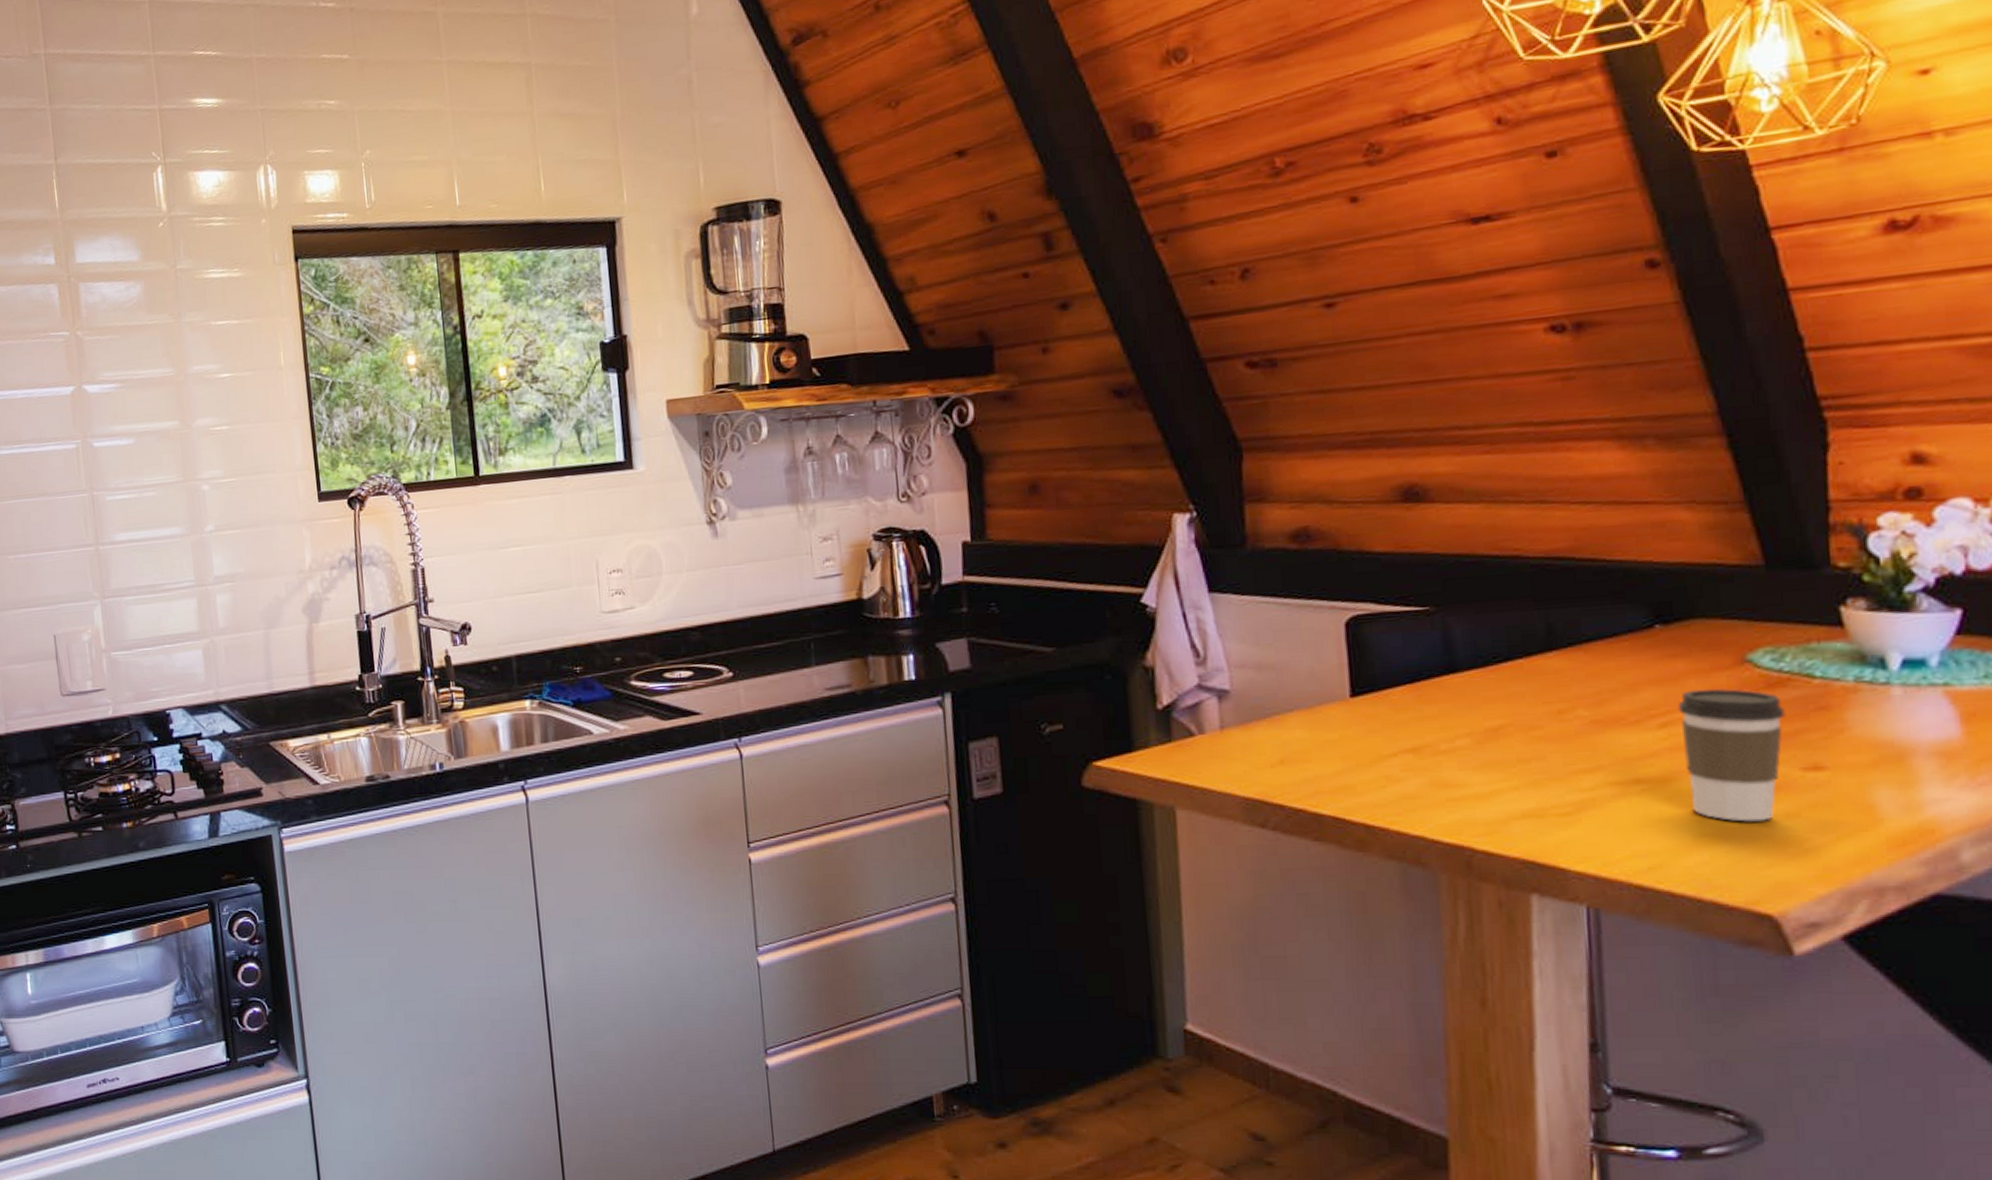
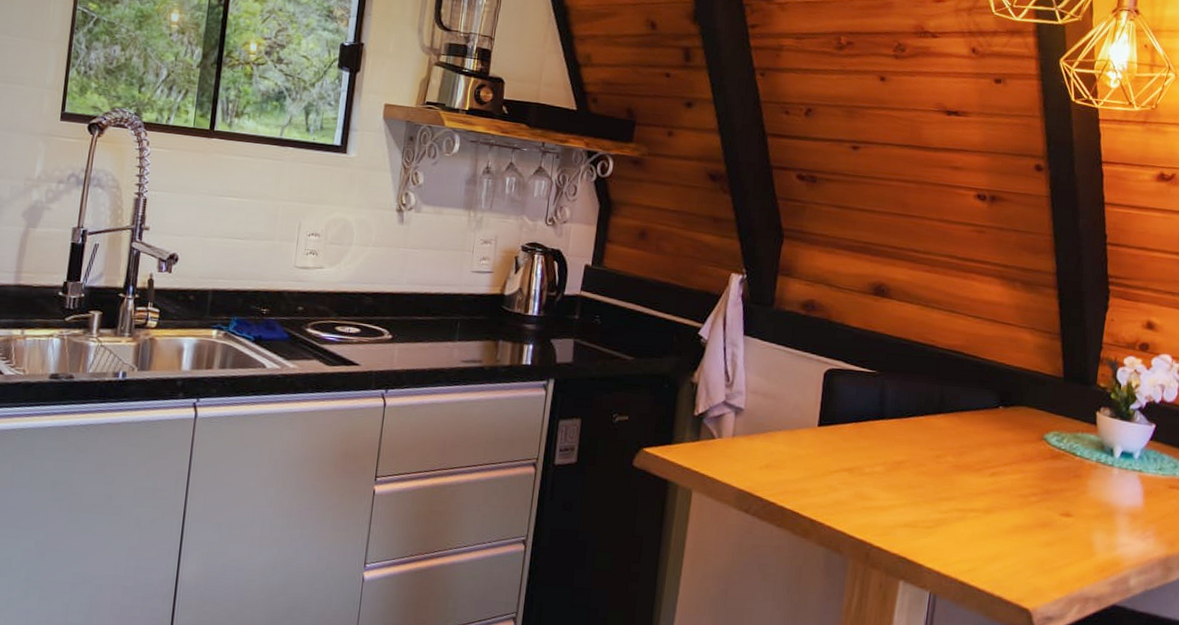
coffee cup: present [1677,688,1786,822] -> none [999,453,1058,546]

